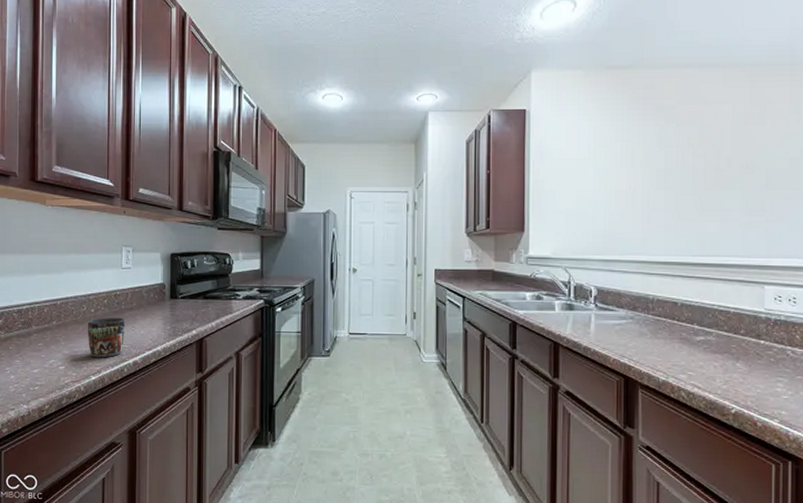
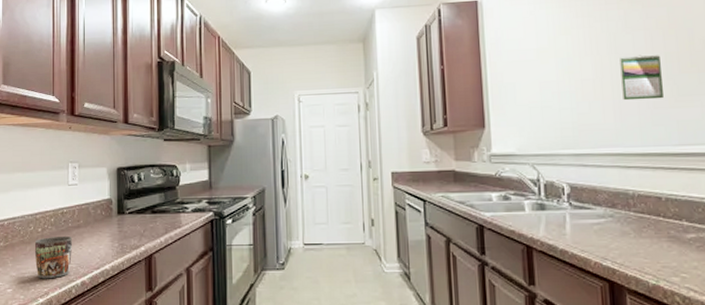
calendar: none [652,170,688,213] -> present [620,55,663,101]

